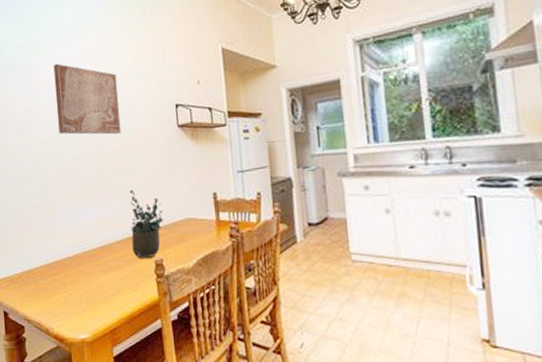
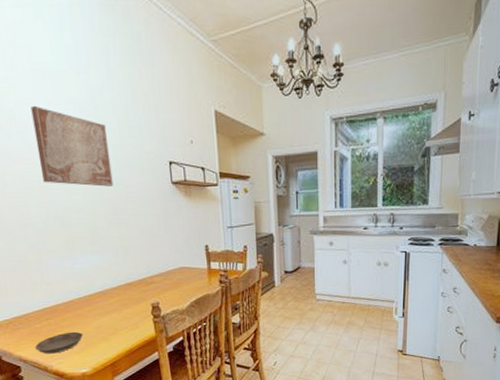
saucer: none [39,290,85,314] -> present [35,331,83,354]
potted plant: present [129,190,163,260] -> none [124,241,159,303]

